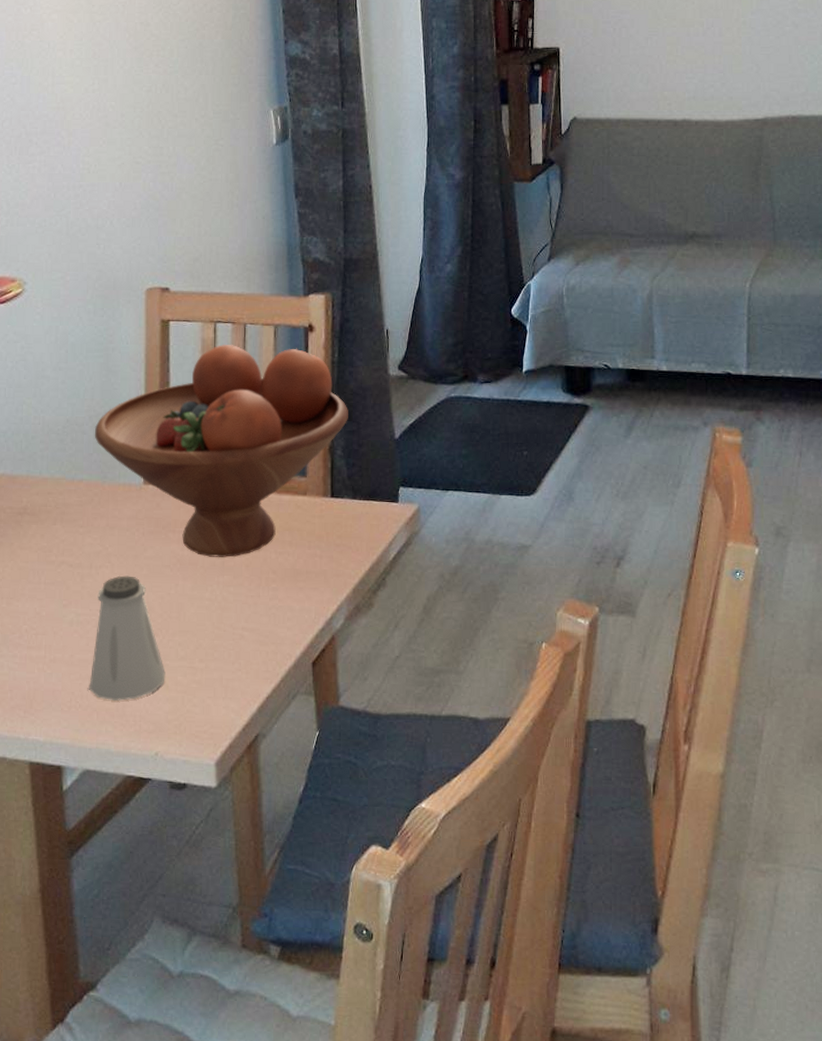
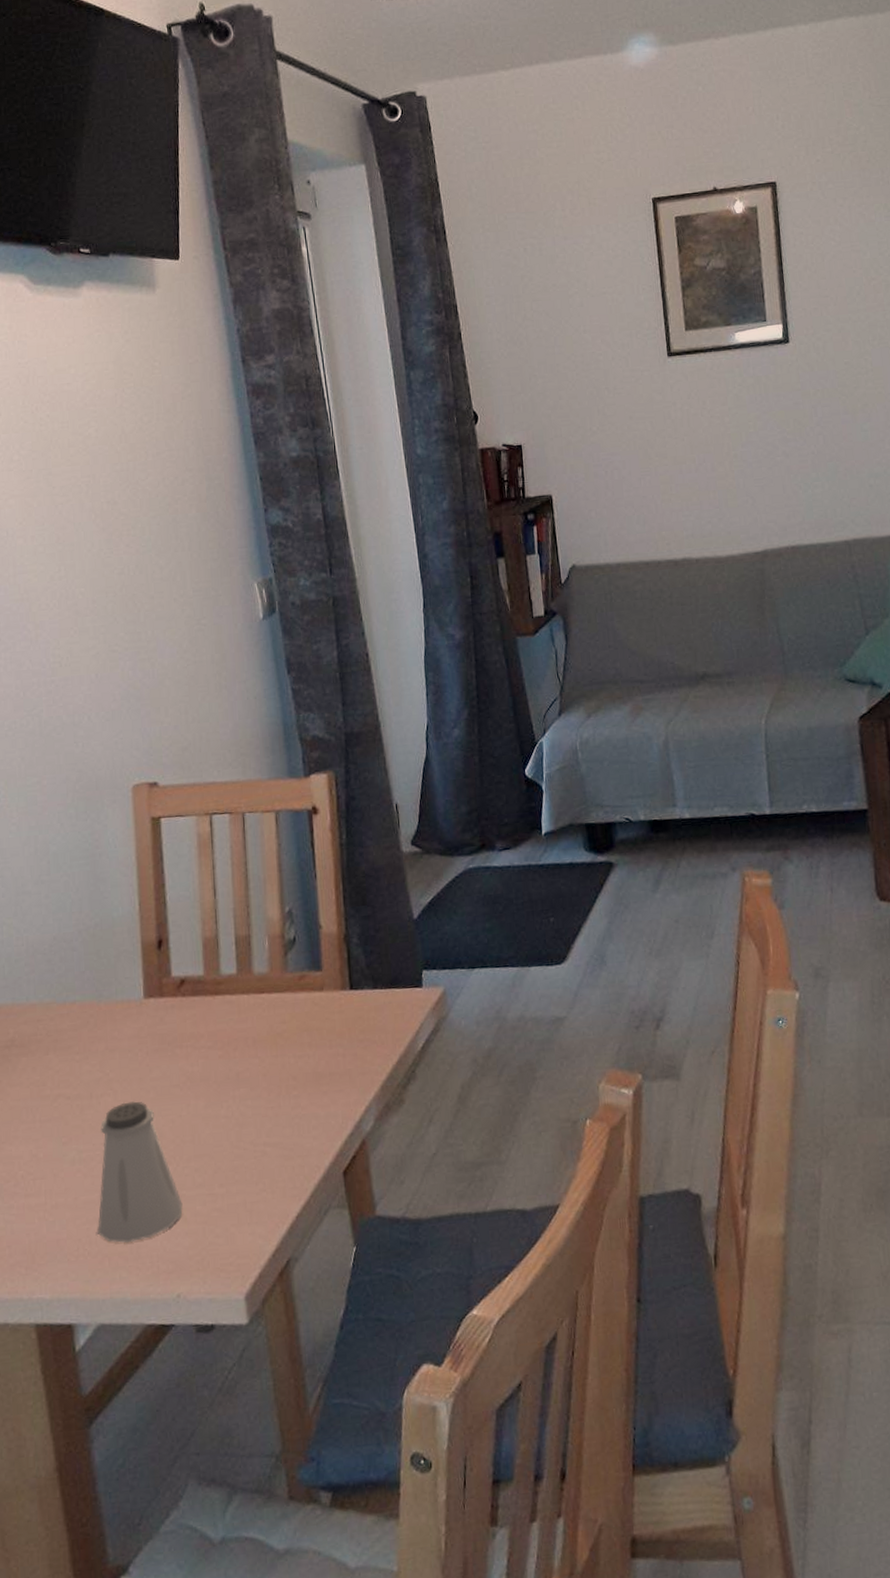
fruit bowl: present [94,345,348,557] -> none [85,833,362,1070]

